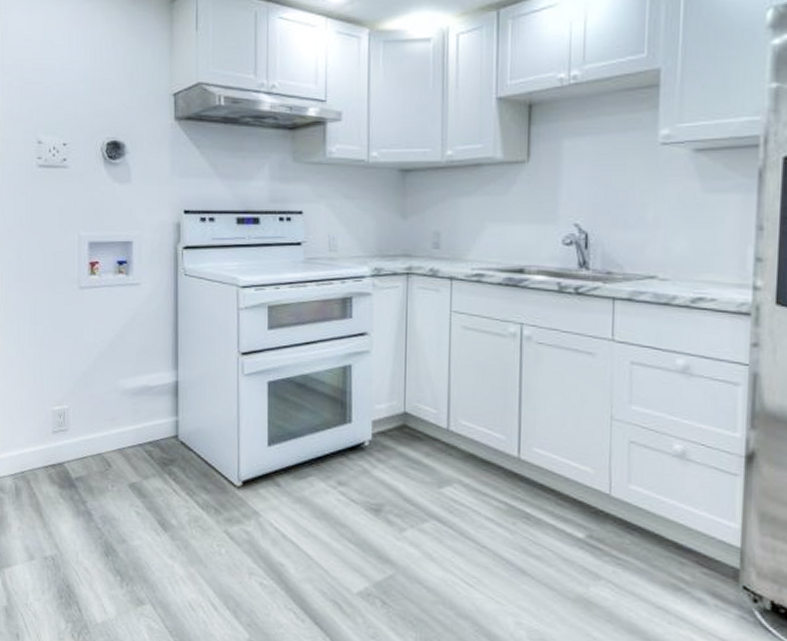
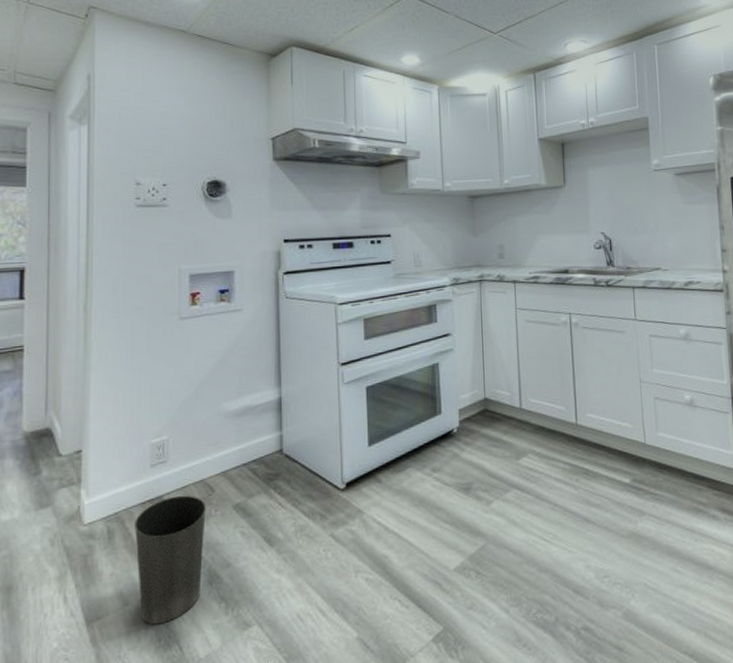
waste basket: none [38,465,104,584] -> present [133,495,207,625]

